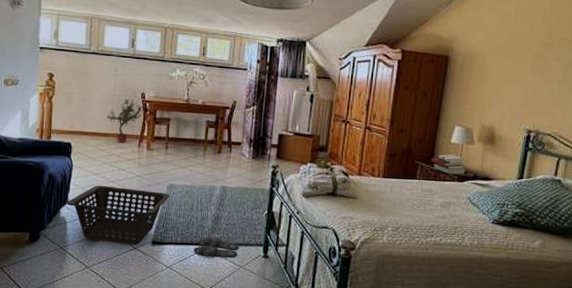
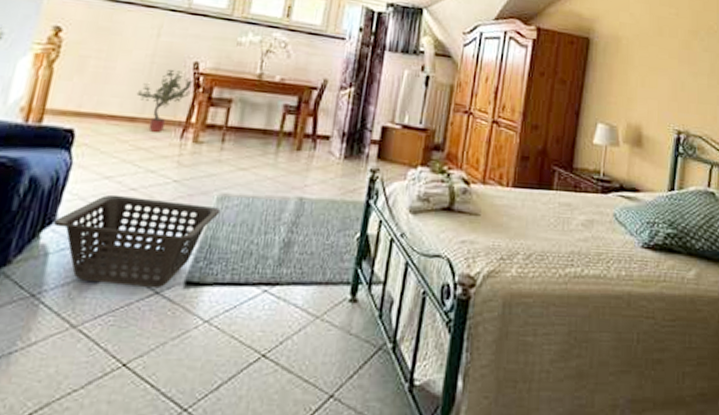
slippers: present [193,236,240,258] -> none [248,272,317,304]
books: present [431,154,465,175] -> none [570,158,610,185]

